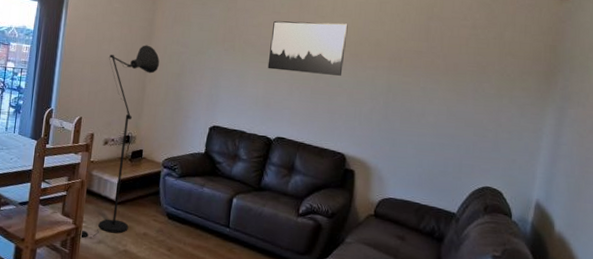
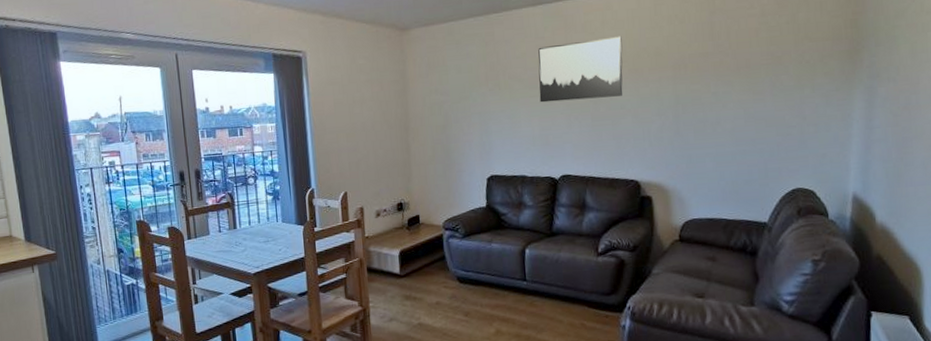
floor lamp: present [79,45,160,239] -> none [363,100,420,320]

